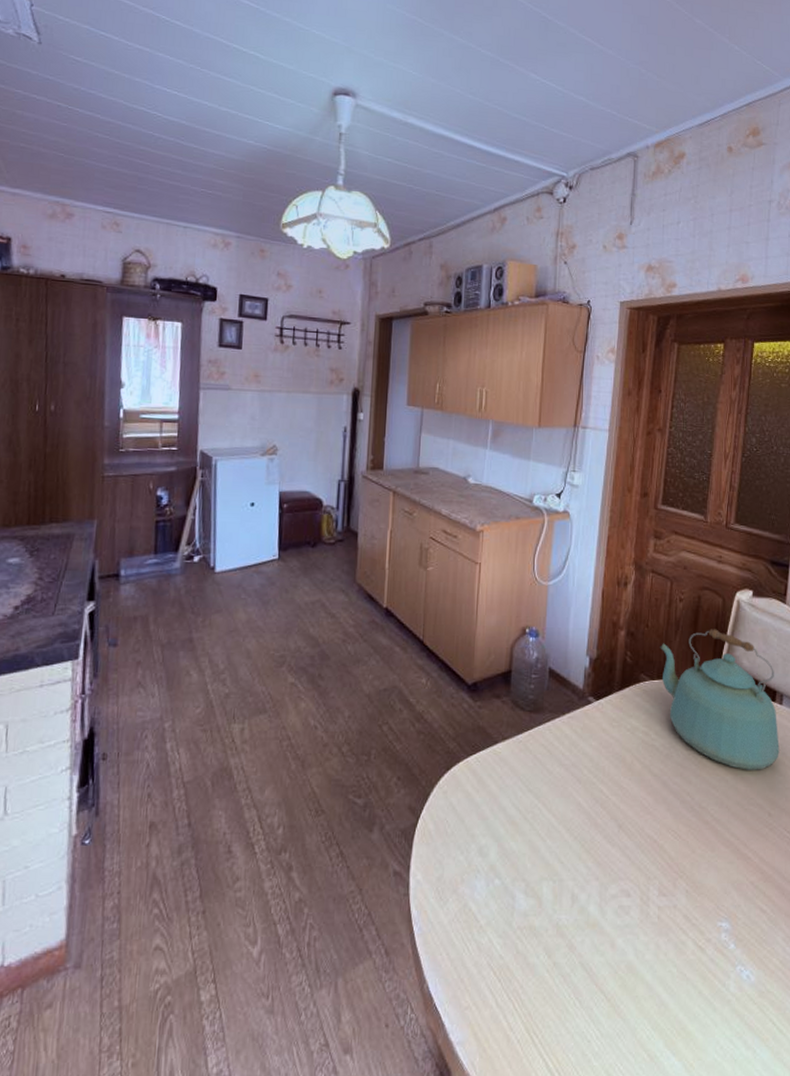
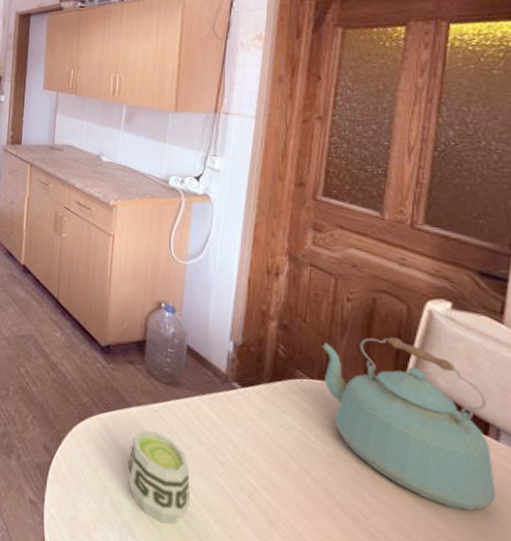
cup: none [492,763,552,856] -> present [126,430,191,525]

